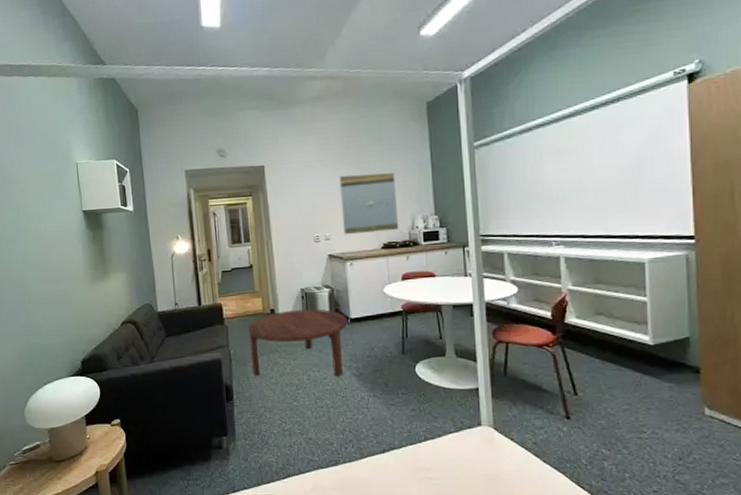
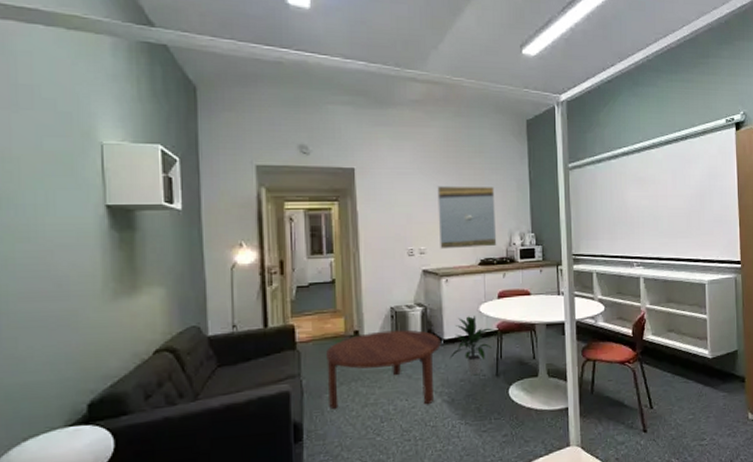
indoor plant: none [356,297,398,353] -> present [449,316,493,376]

